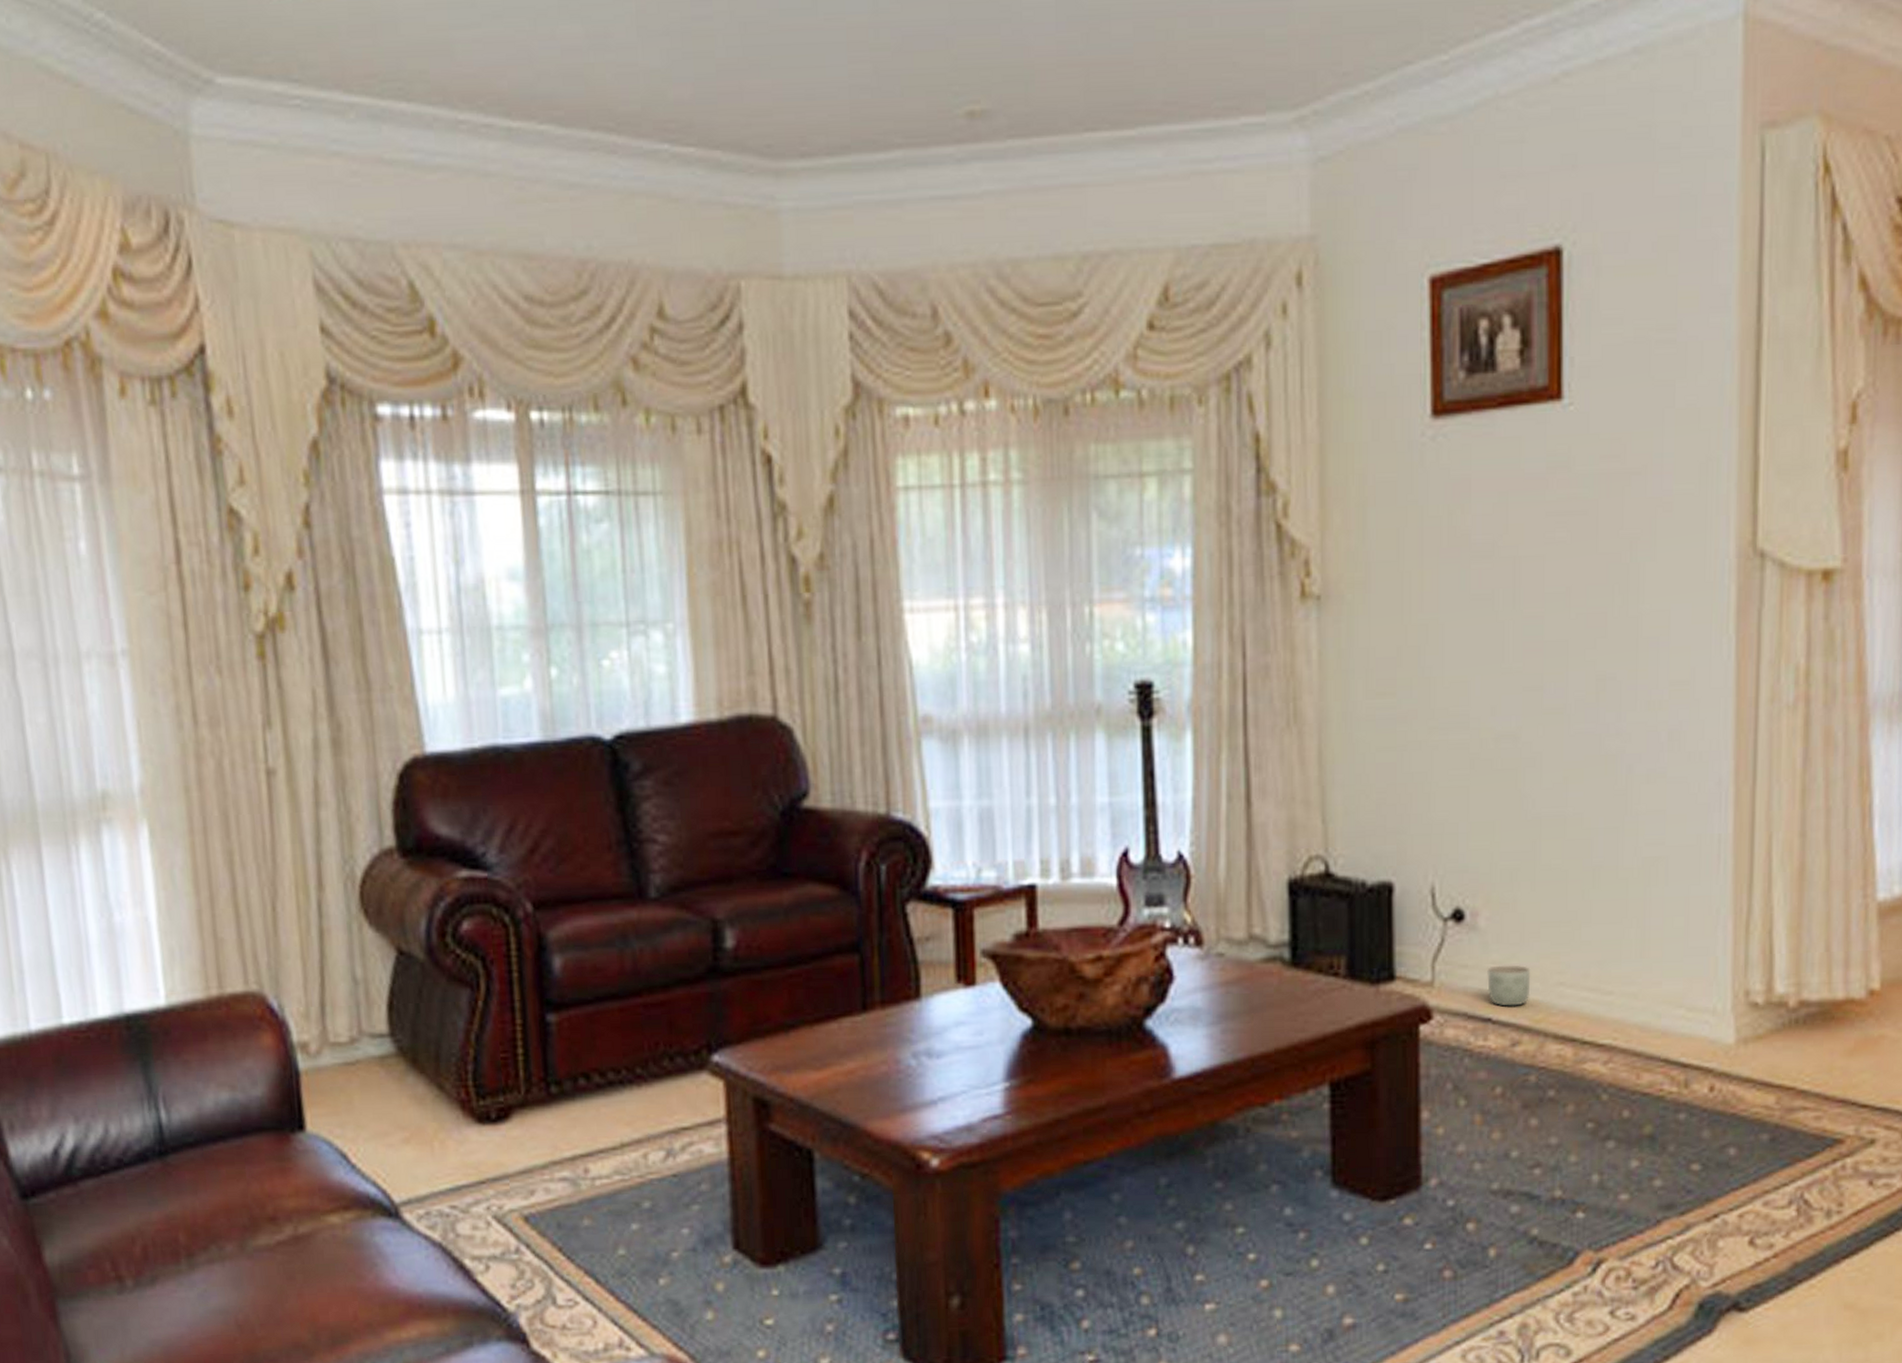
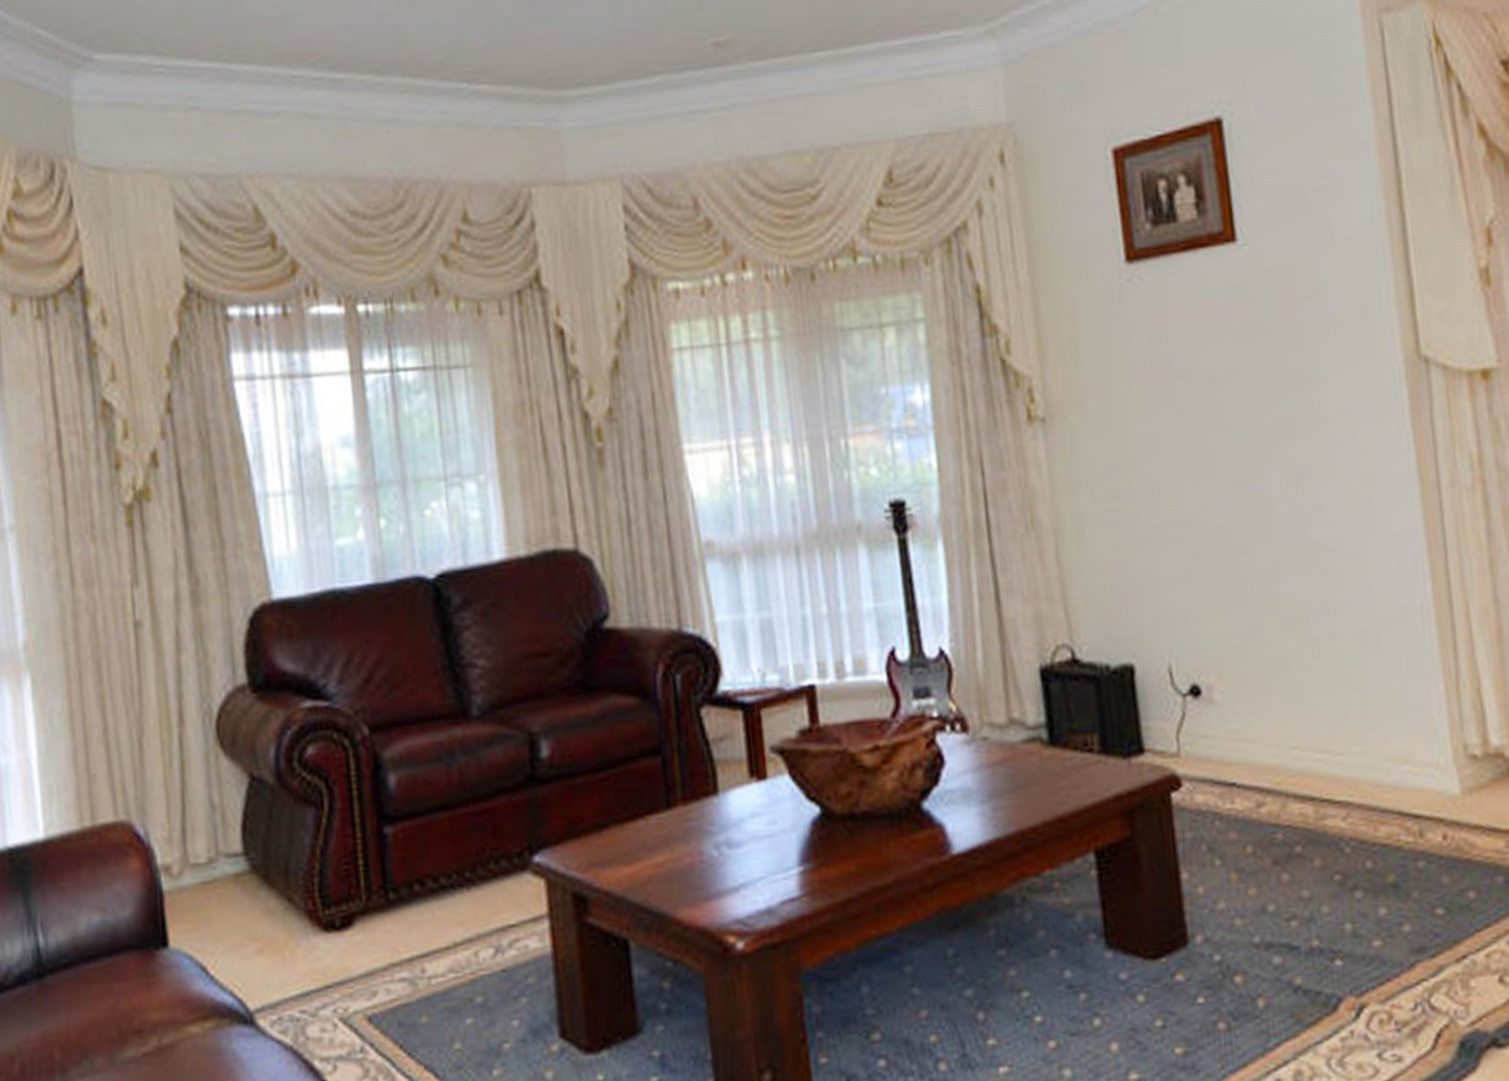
planter: present [1487,965,1531,1006] -> none [1227,733,1269,771]

